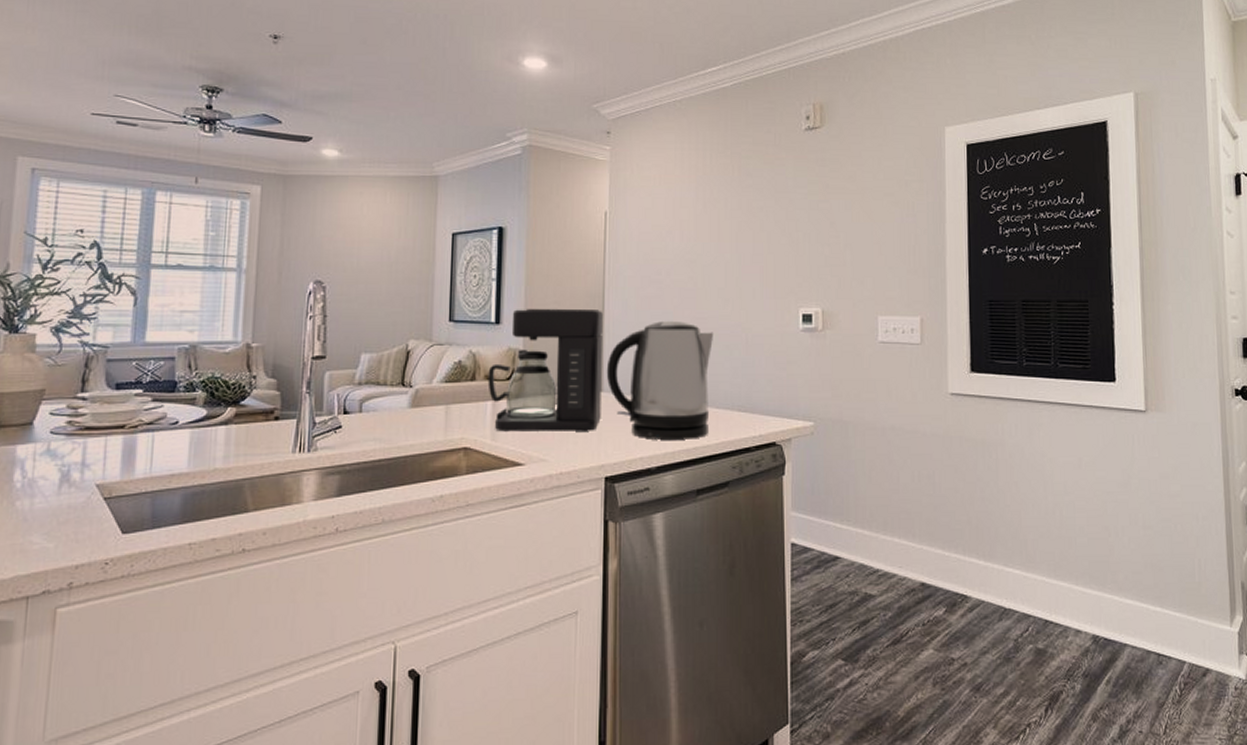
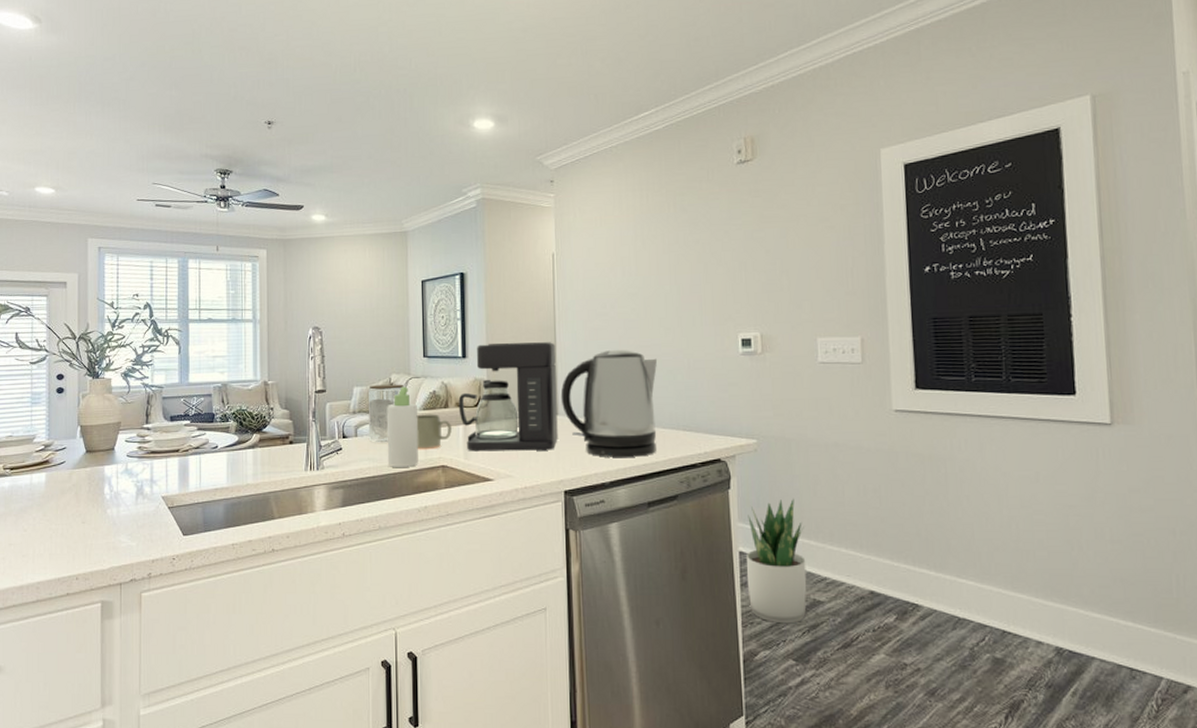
jar: none [375,351,424,420] -> present [367,384,404,443]
bottle: none [397,347,438,449] -> present [386,380,418,467]
mug: none [435,387,478,429] -> present [416,414,452,450]
planter: none [797,485,859,621] -> present [746,498,807,624]

